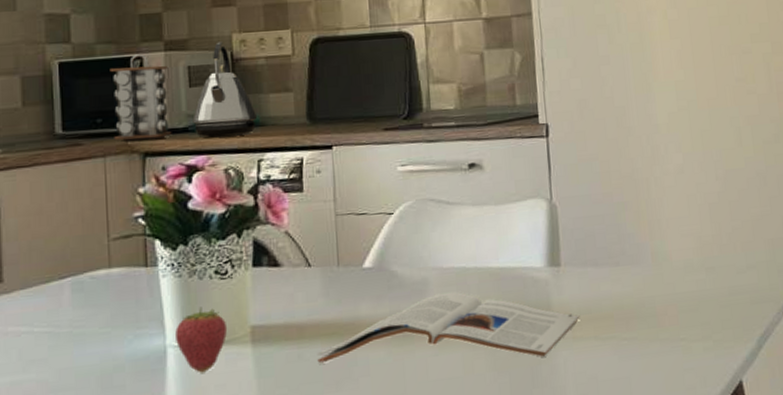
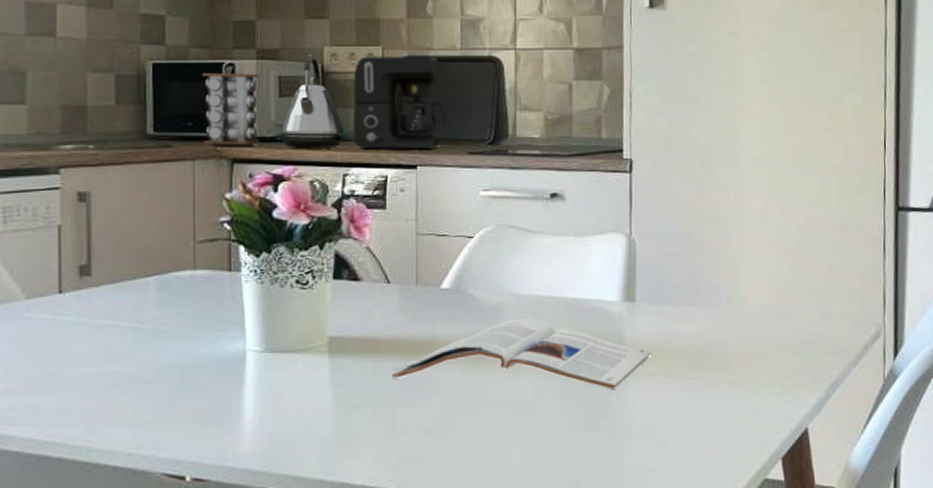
fruit: present [175,307,228,373] -> none [255,314,306,379]
coffee maker: none [263,35,360,133] -> present [352,56,446,150]

